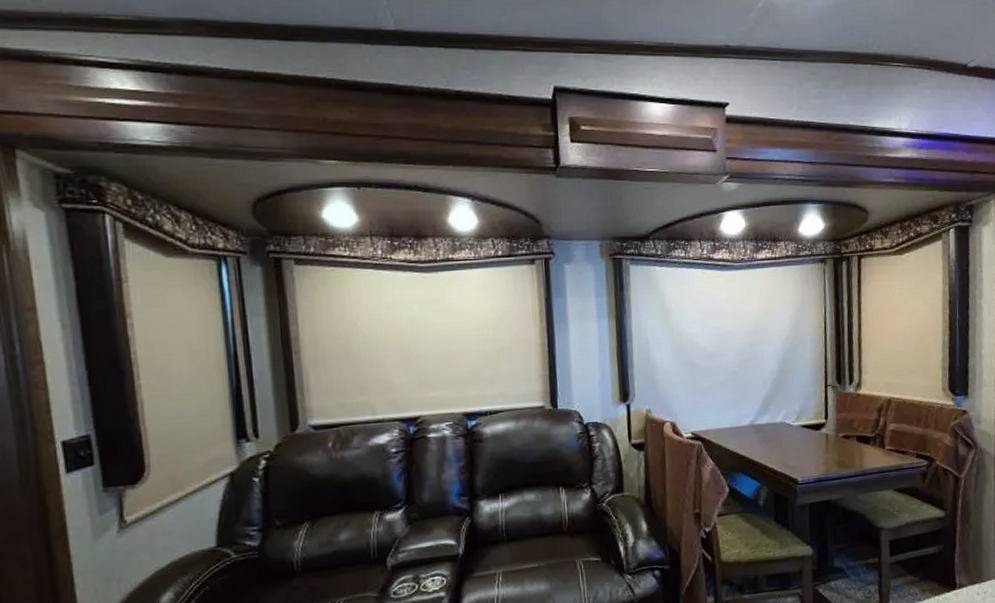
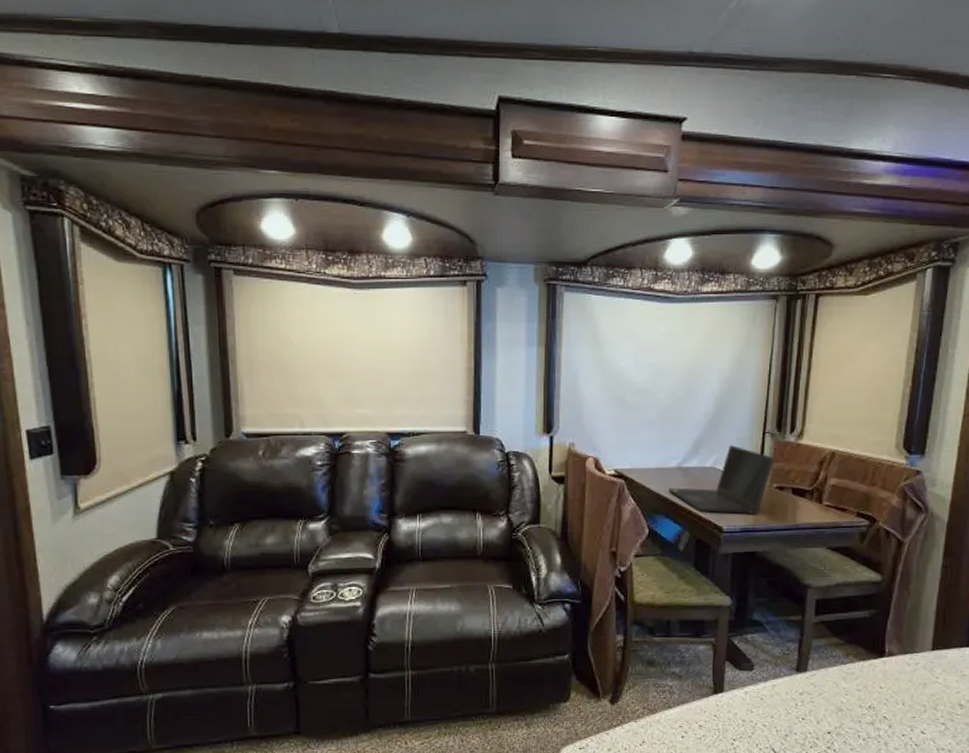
laptop: none [744,400,838,467] -> present [669,445,775,515]

